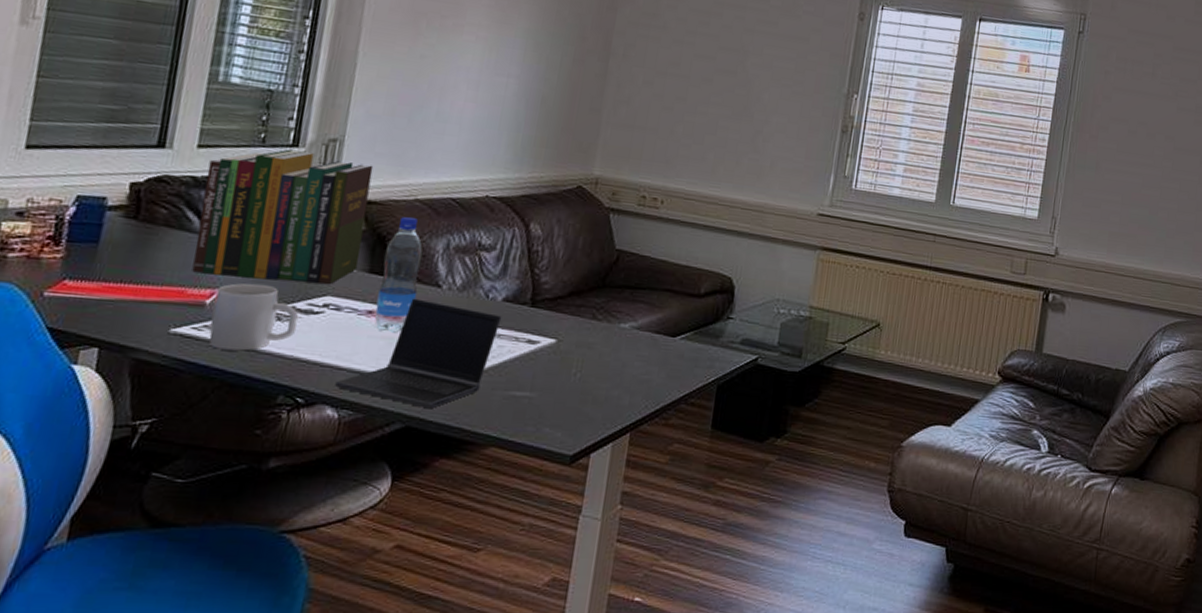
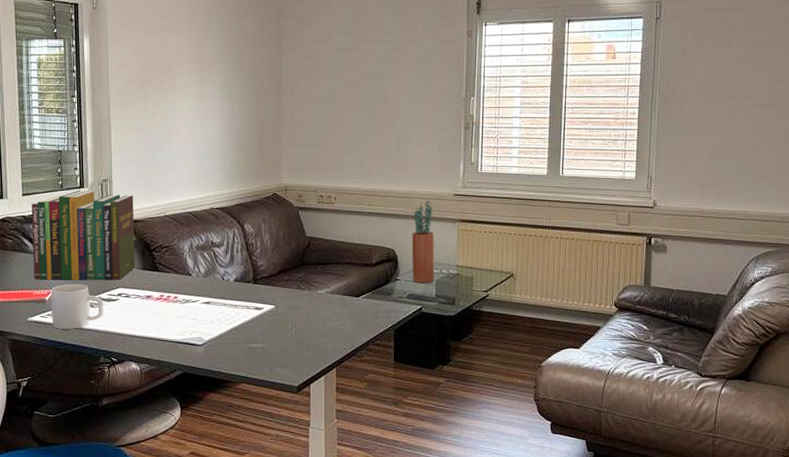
laptop computer: present [335,298,502,409] -> none [134,285,235,360]
bottle: present [374,216,424,333] -> none [151,228,177,310]
vase: none [750,216,788,327] -> present [411,199,435,284]

